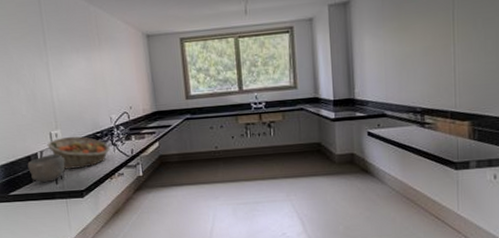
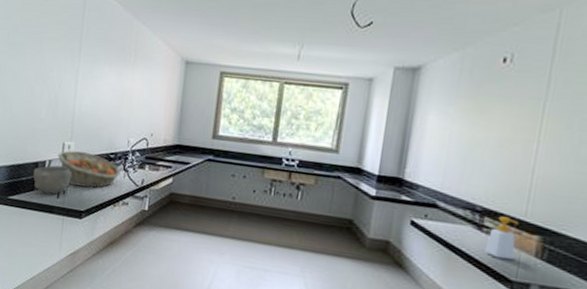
soap bottle: none [430,111,453,147] -> present [484,216,519,261]

